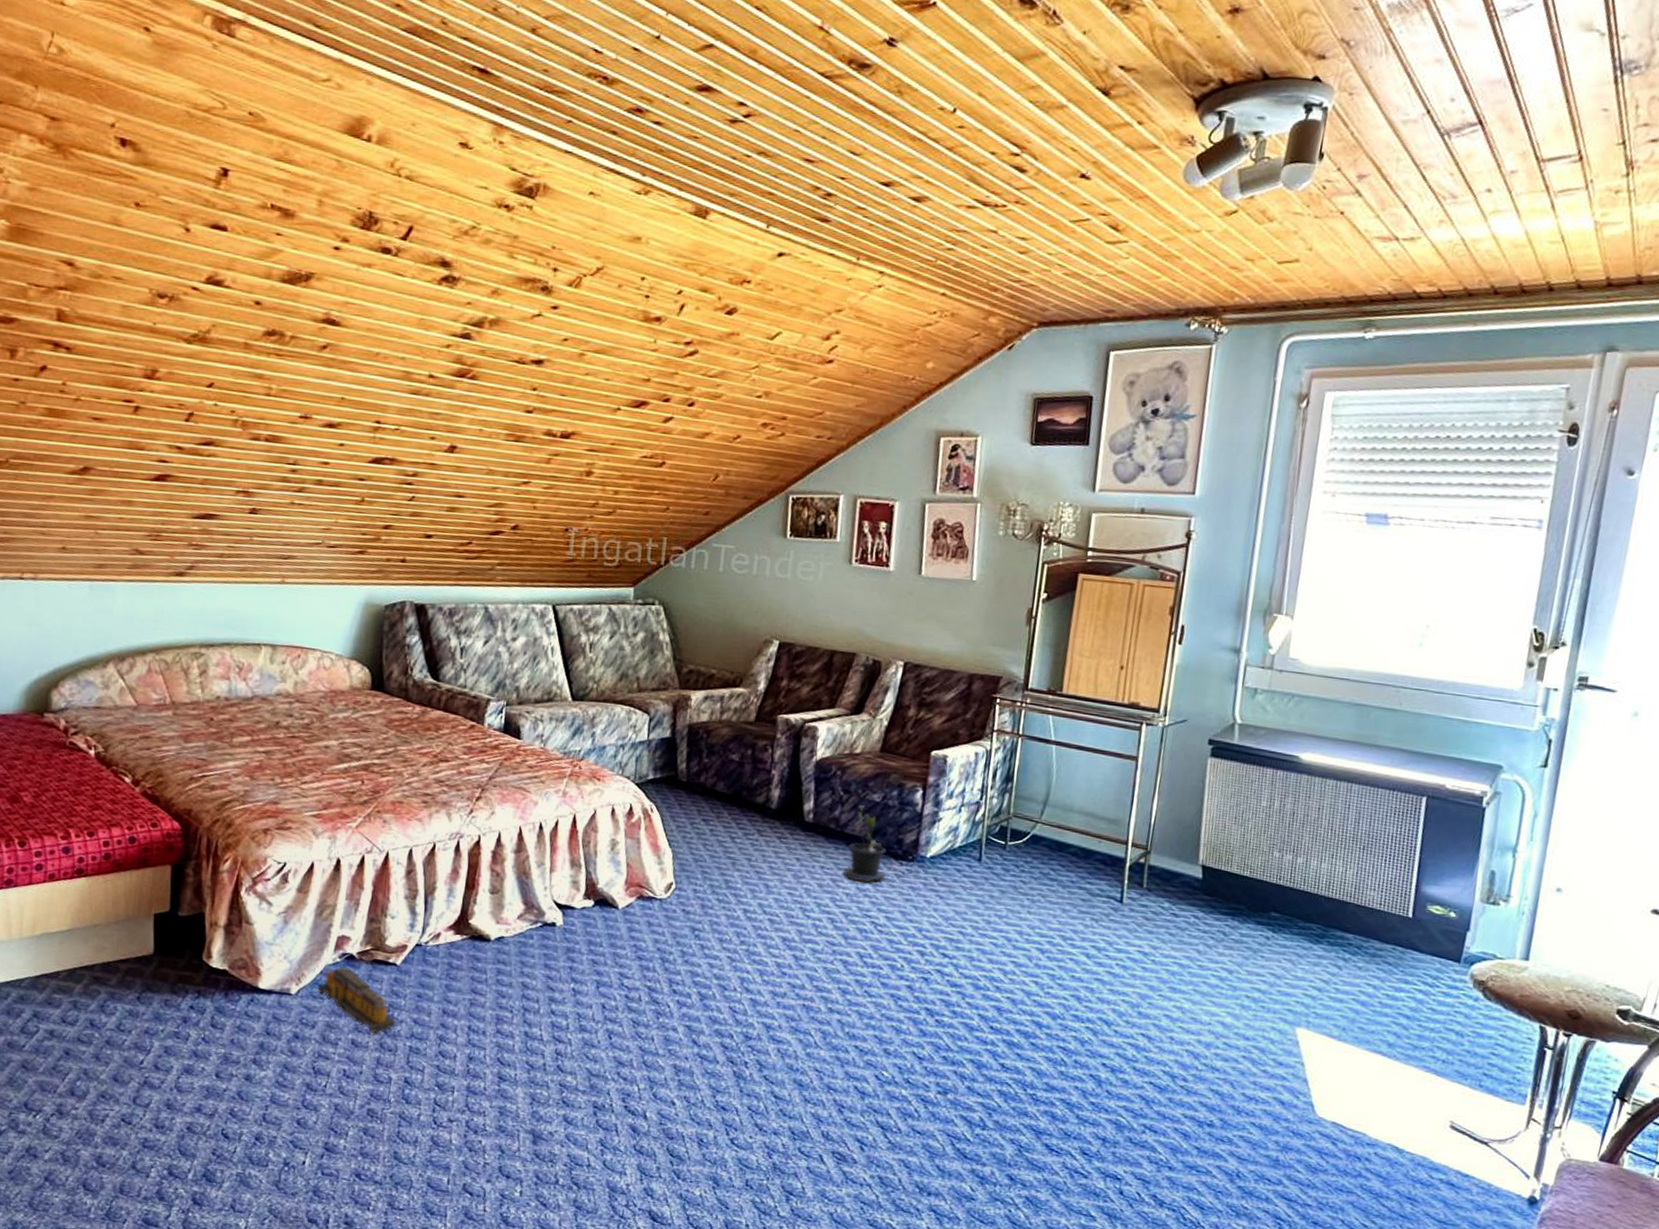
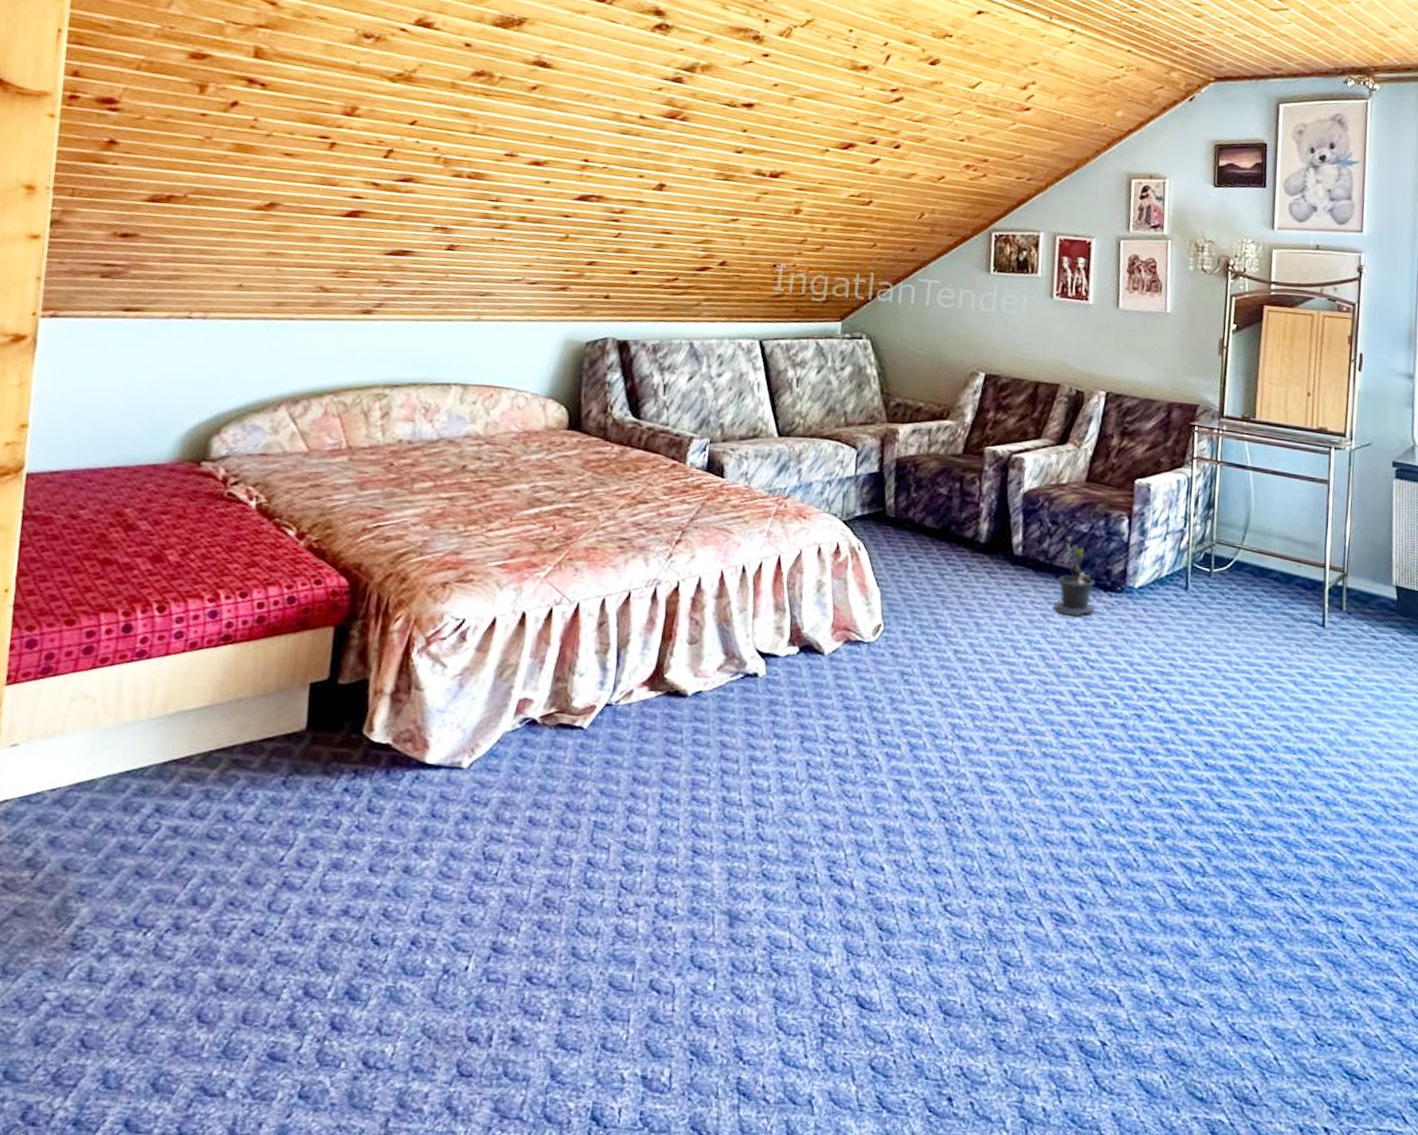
toy train: present [317,967,396,1035] -> none [492,734,580,810]

